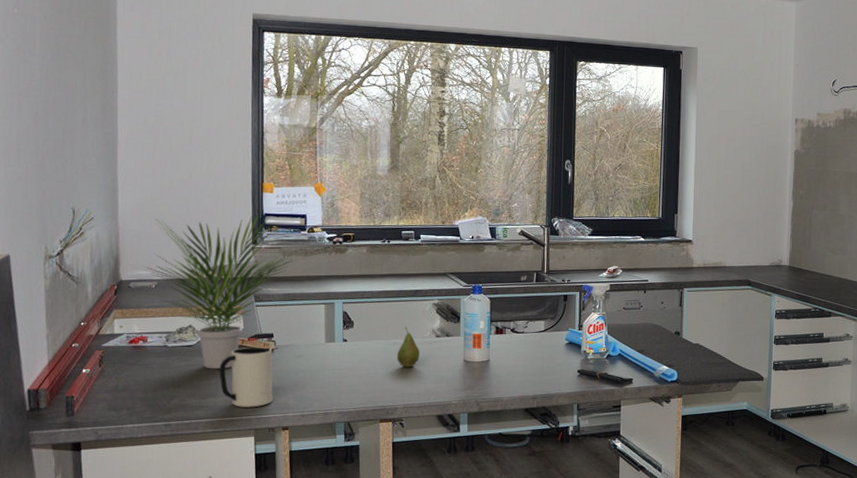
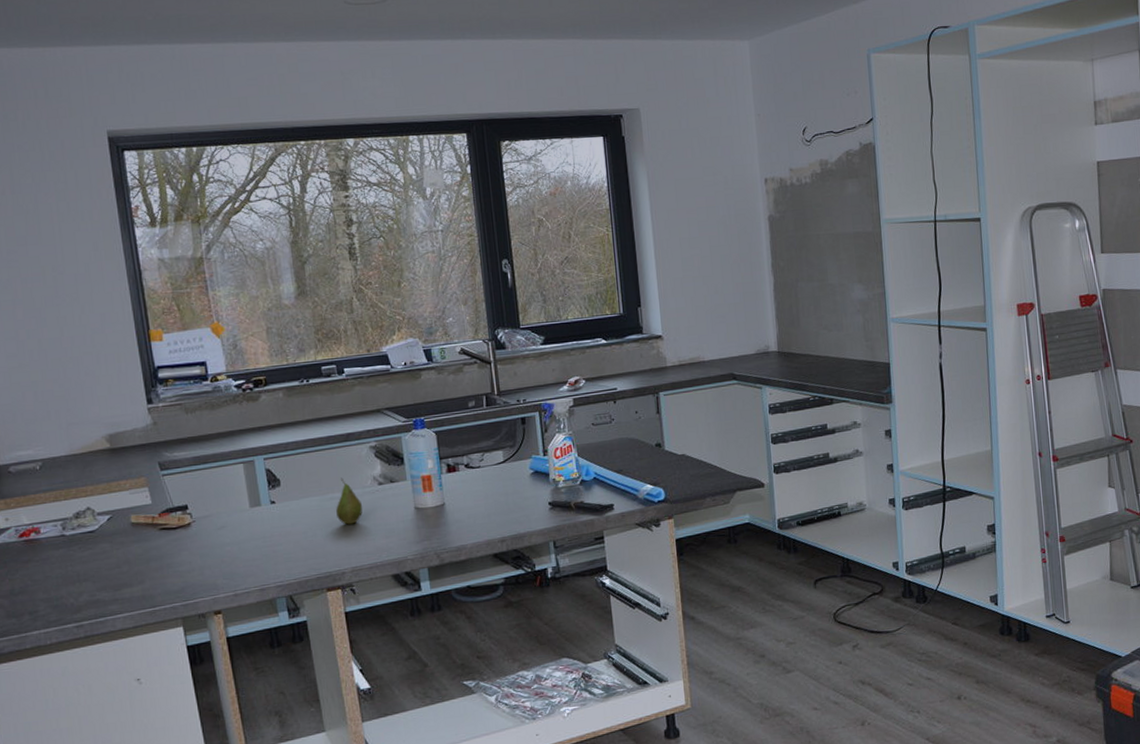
potted plant: present [145,215,293,370] -> none [24,368,199,556]
mug: present [219,347,273,408] -> none [129,521,198,595]

